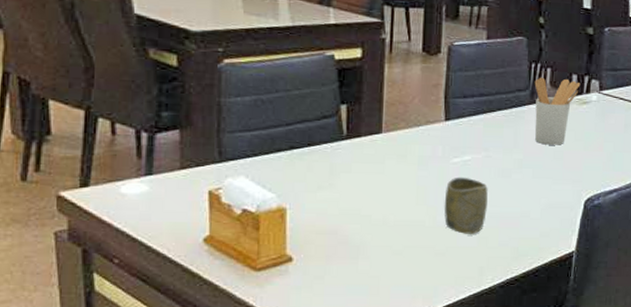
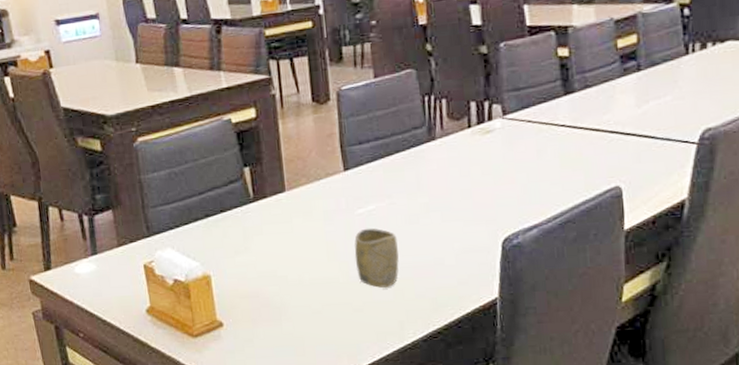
utensil holder: present [534,77,581,145] -> none [430,107,481,184]

